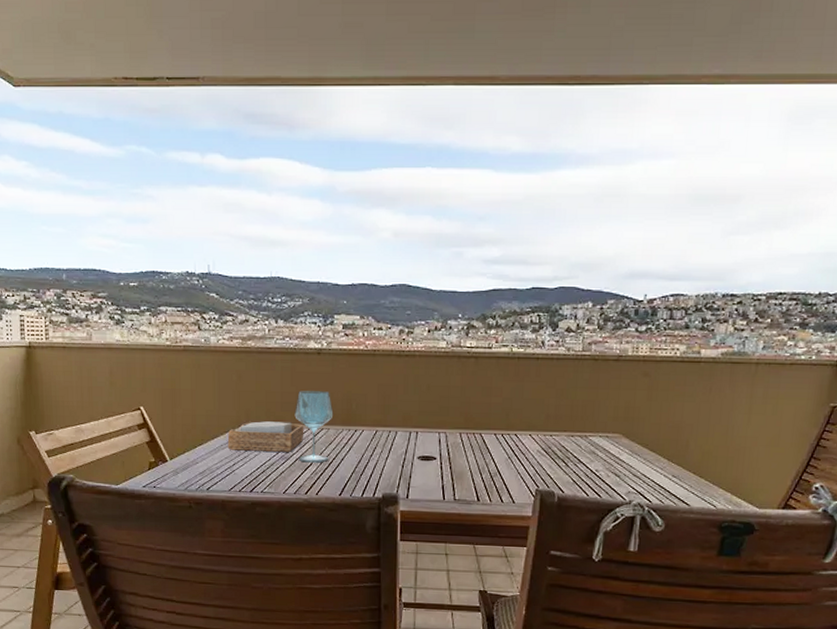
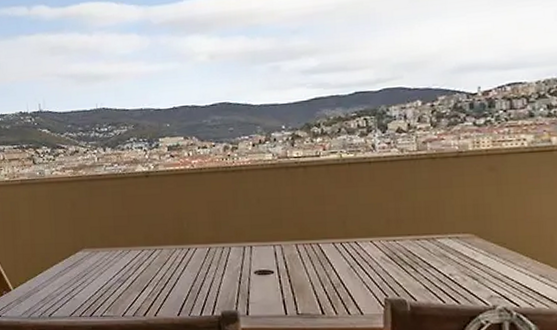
napkin holder: present [227,421,304,452] -> none [65,245,139,276]
wine glass: present [294,391,334,463] -> none [127,212,166,284]

